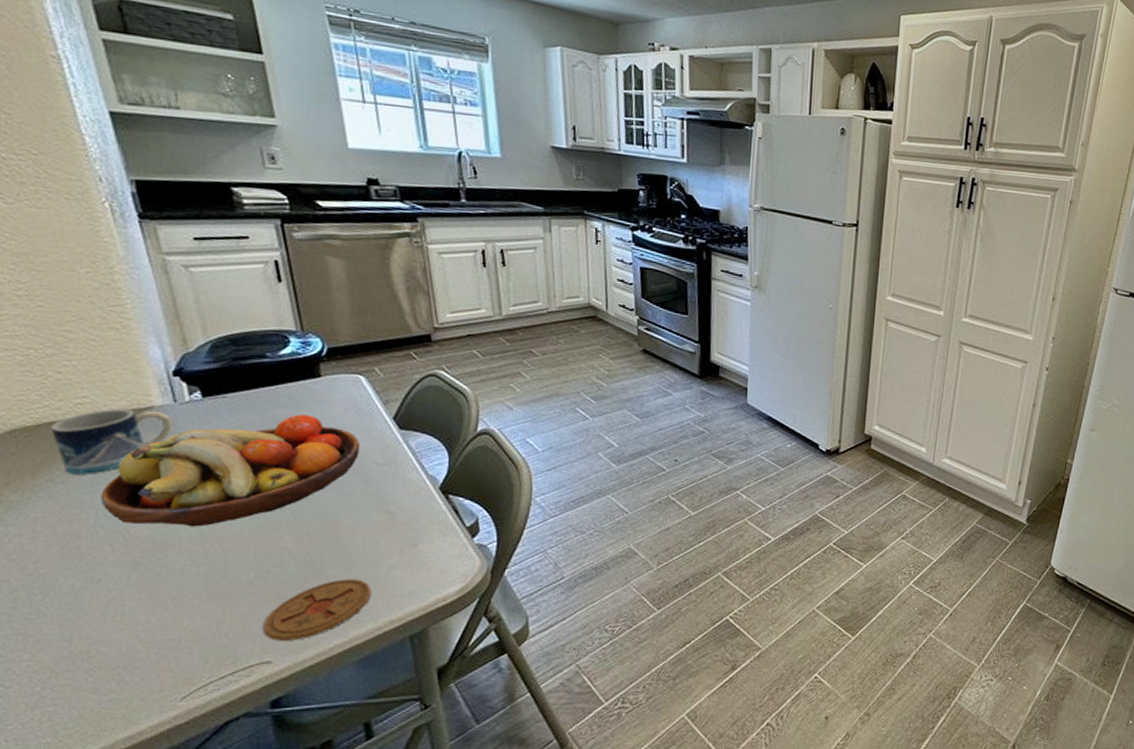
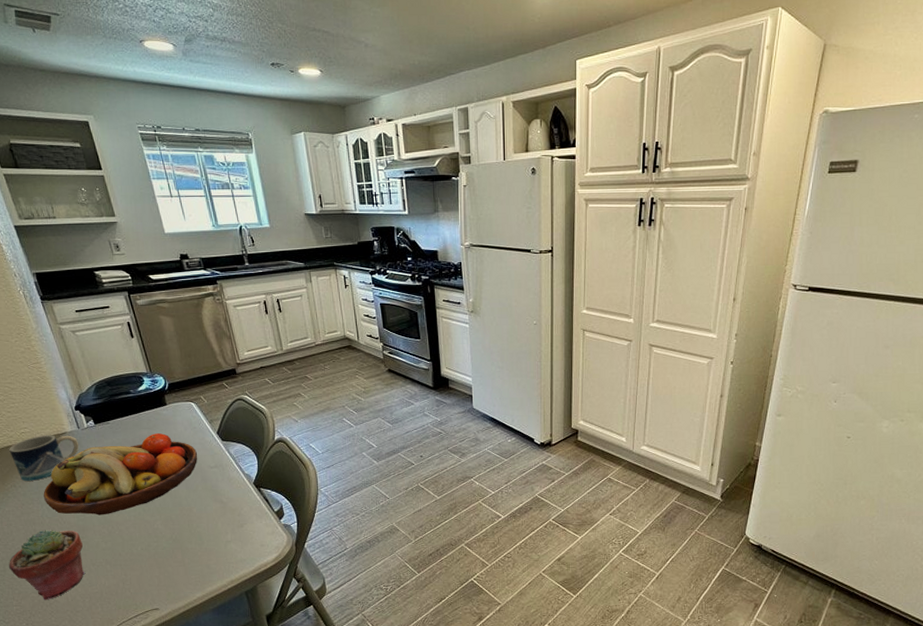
potted succulent: none [22,547,158,652] -> present [8,530,86,600]
coaster: present [263,579,371,641] -> none [151,550,216,594]

